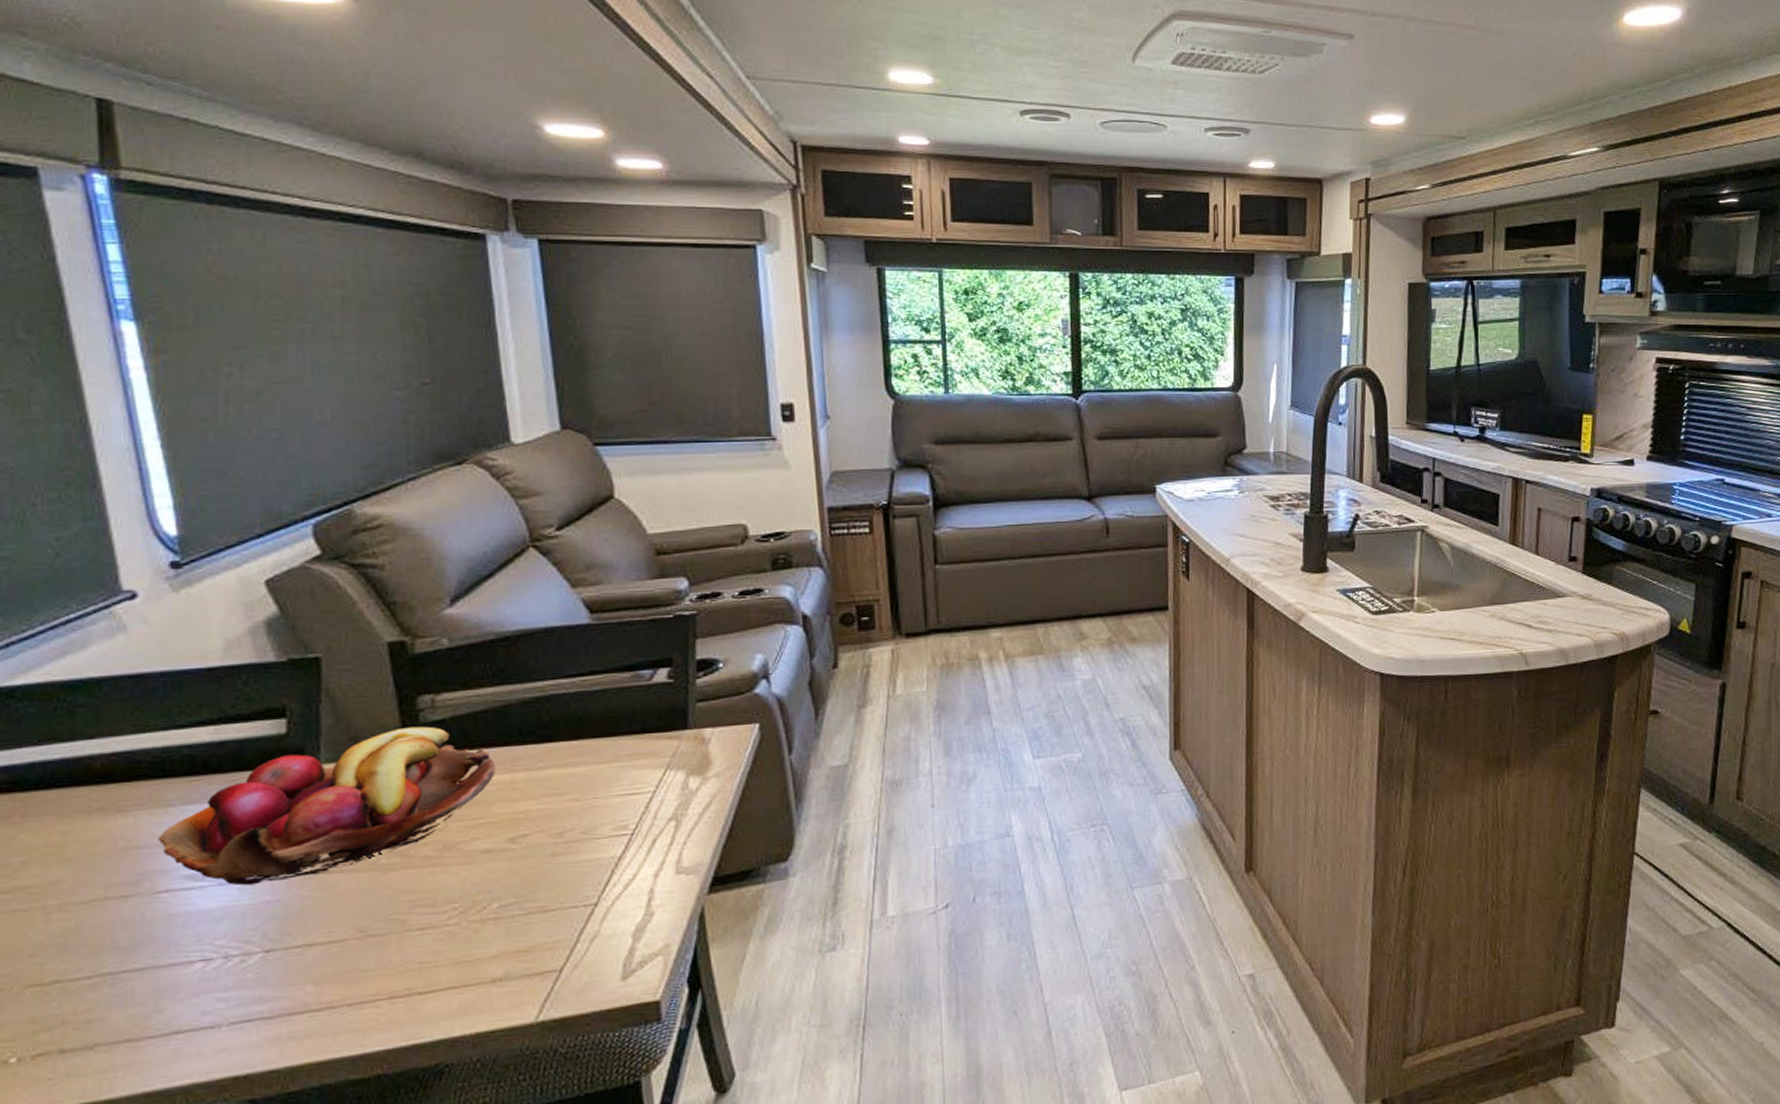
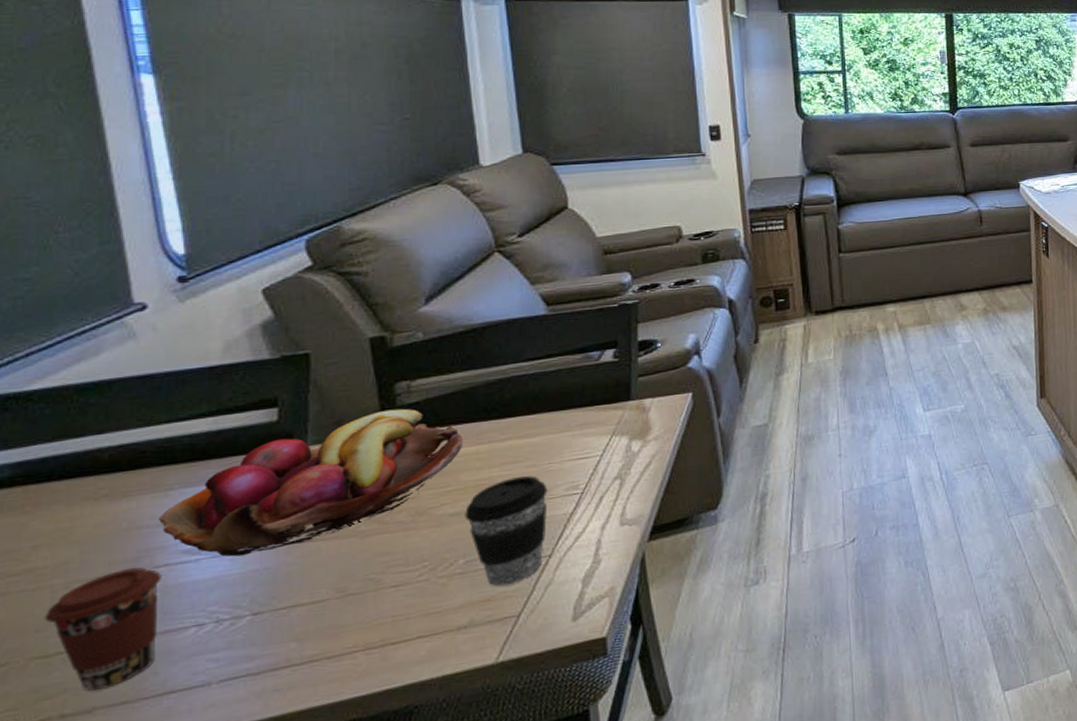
coffee cup: none [38,892,164,1026] -> present [44,567,162,691]
coffee cup: none [499,811,593,936] -> present [465,476,548,587]

